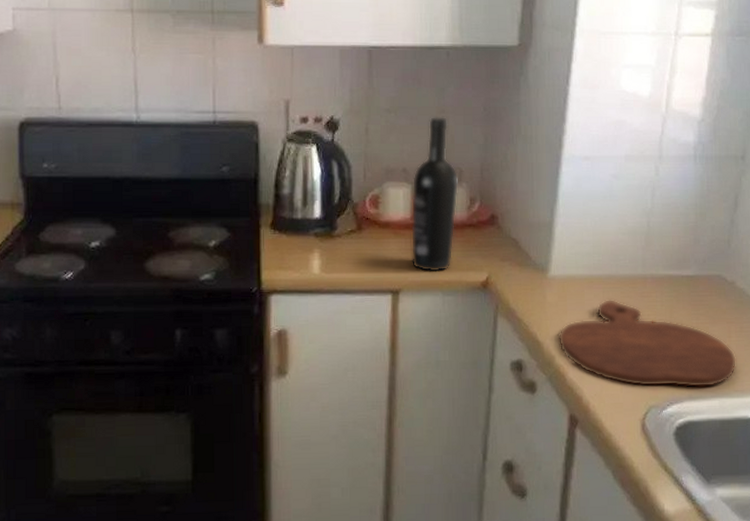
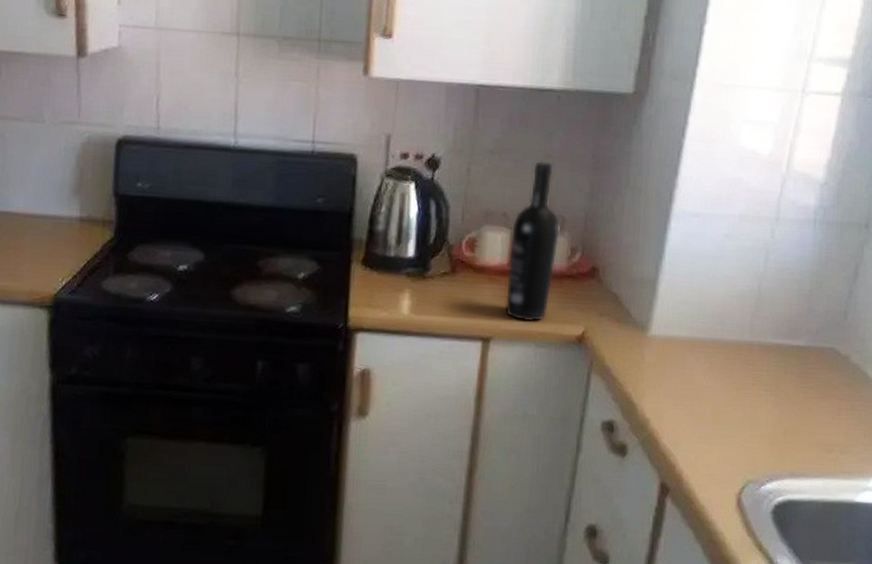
cutting board: present [558,298,737,388] -> none [653,364,846,466]

